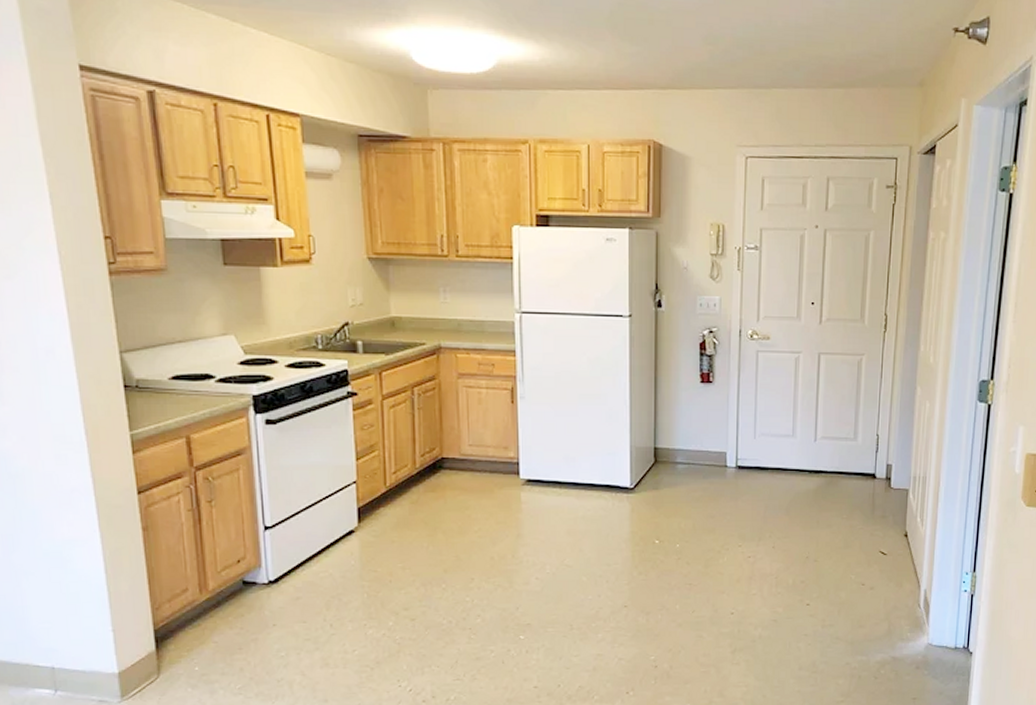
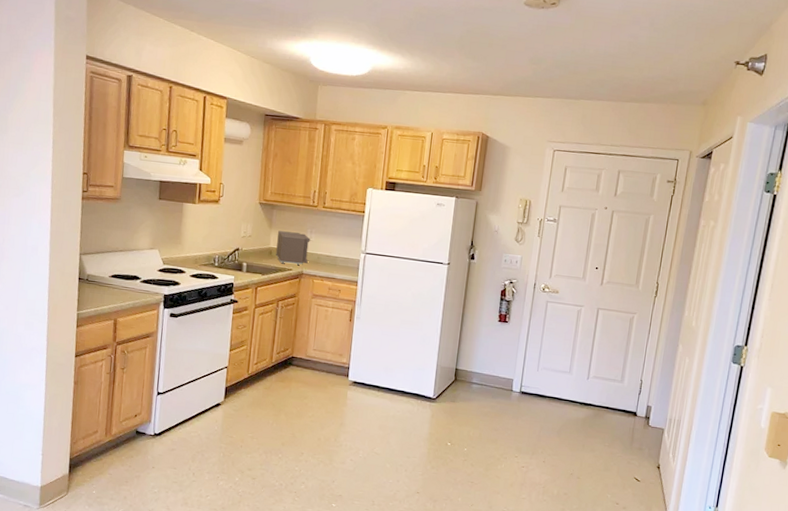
microwave: none [400,293,446,338] -> present [276,231,310,266]

